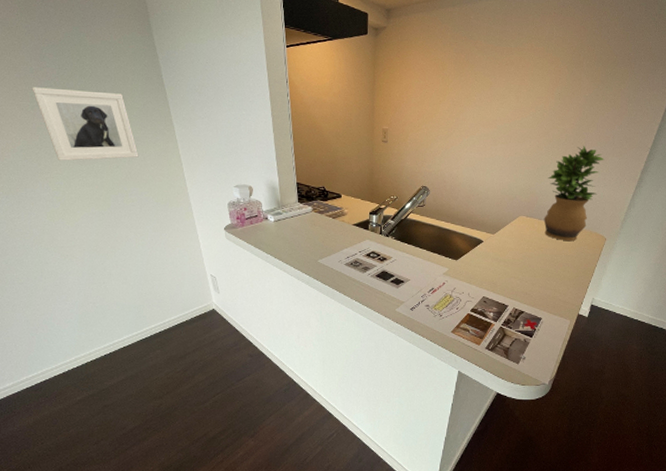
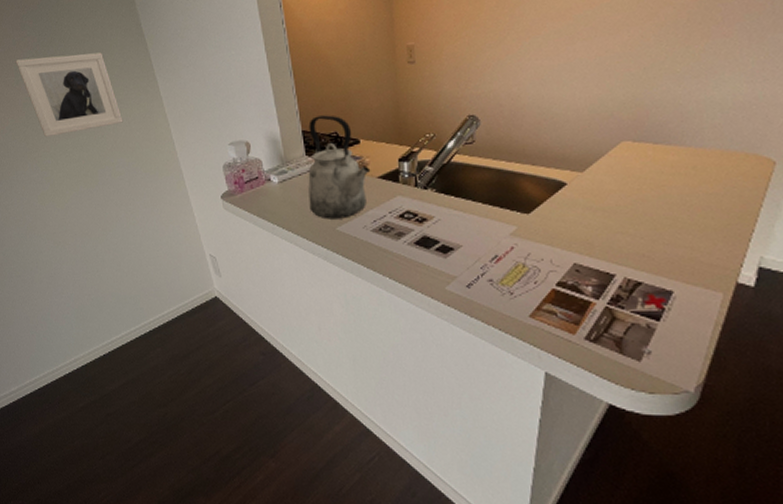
kettle: none [298,172,348,254] -> present [308,115,371,220]
potted plant: present [544,146,605,241] -> none [661,24,760,172]

